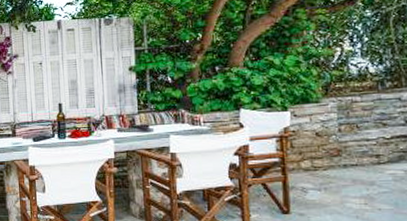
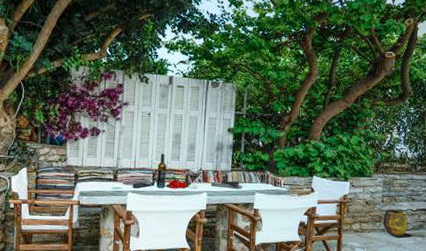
planter pot: none [343,139,390,174] -> present [382,209,412,238]

